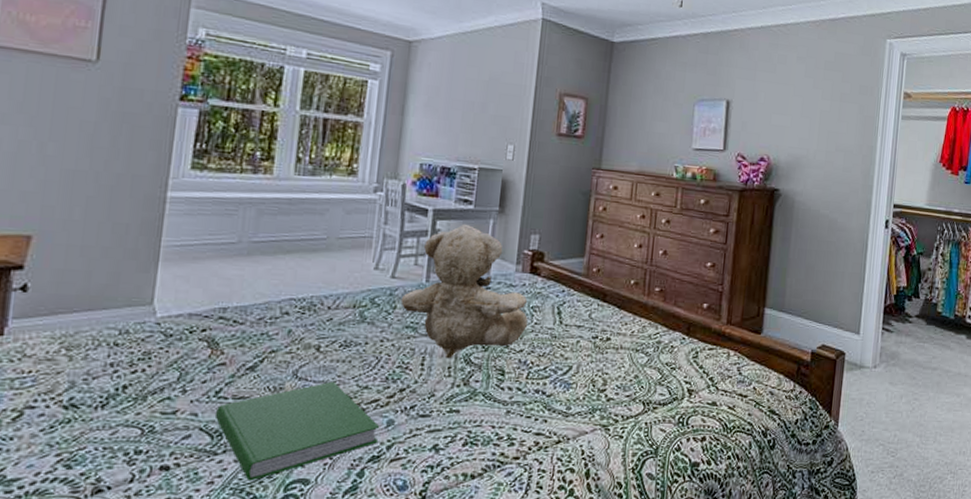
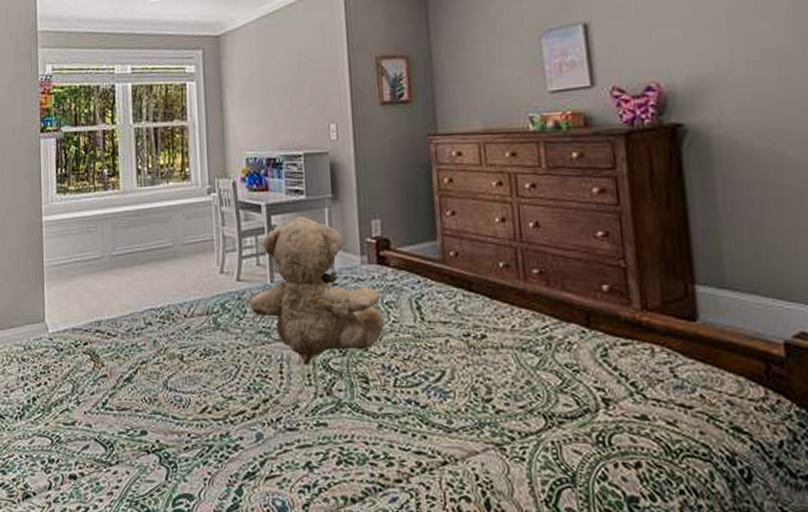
hardcover book: present [214,381,380,481] -> none [104,392,251,494]

